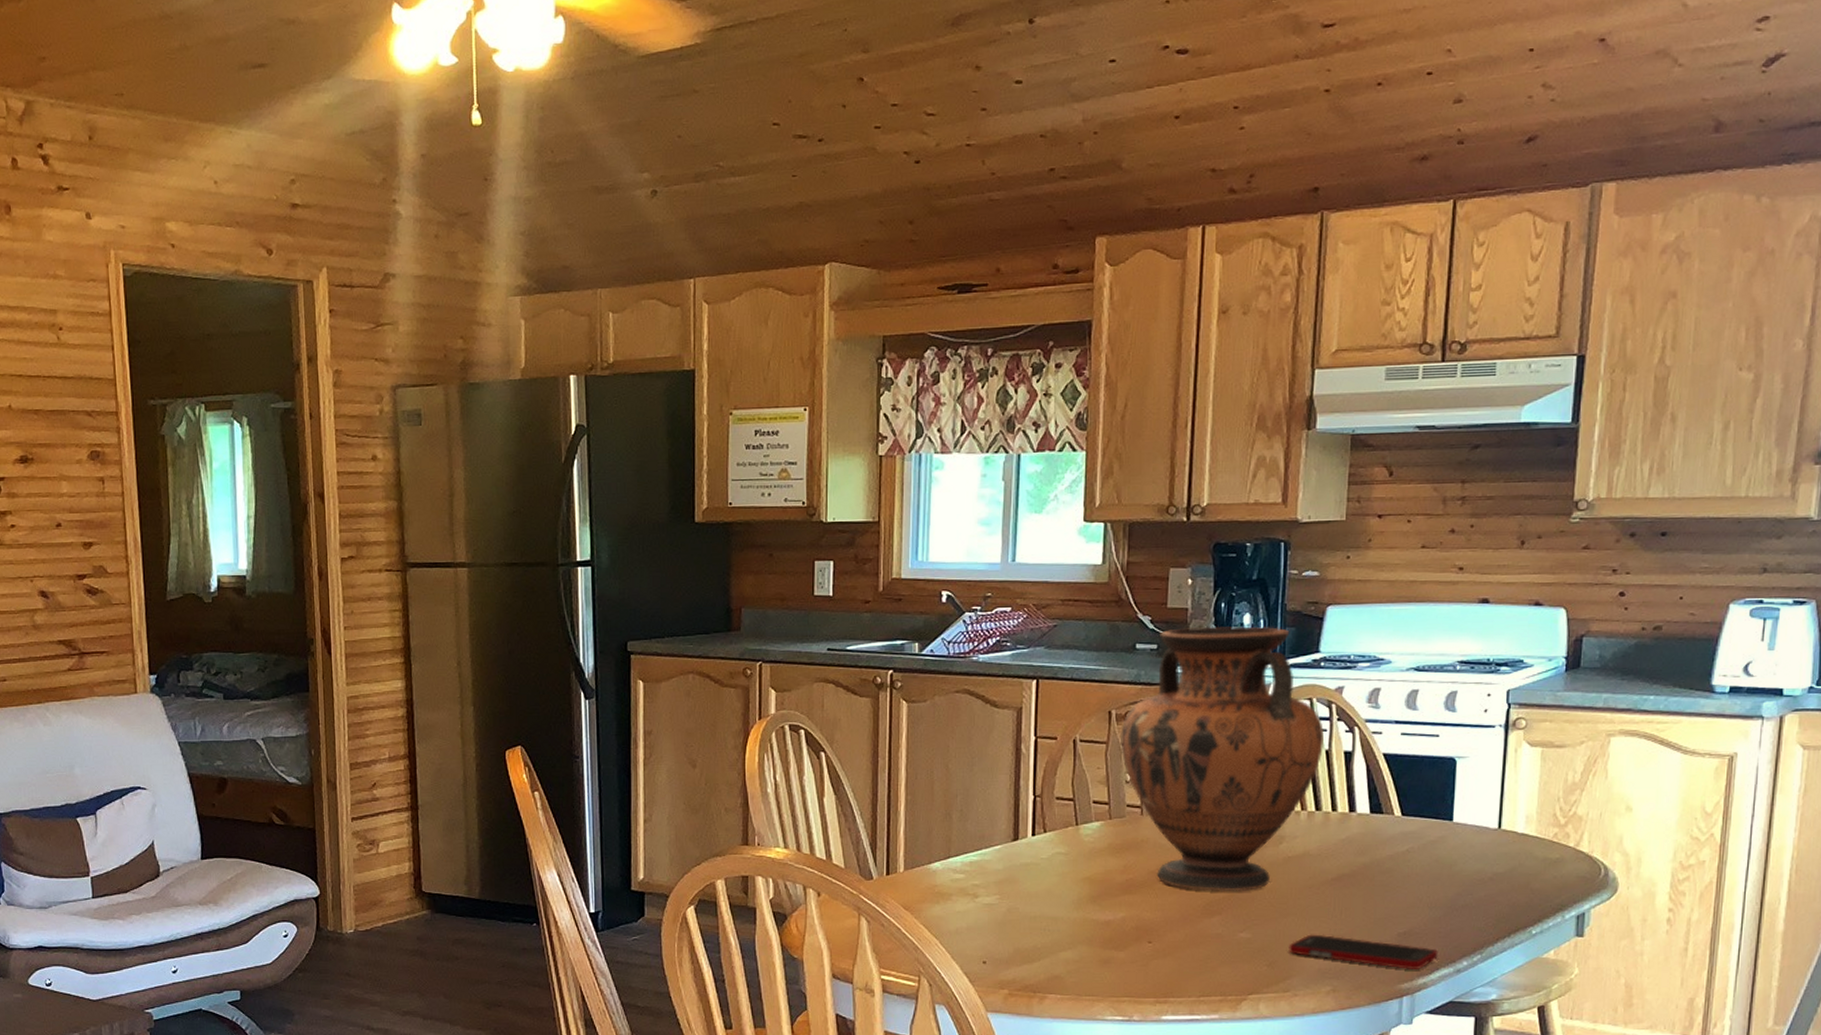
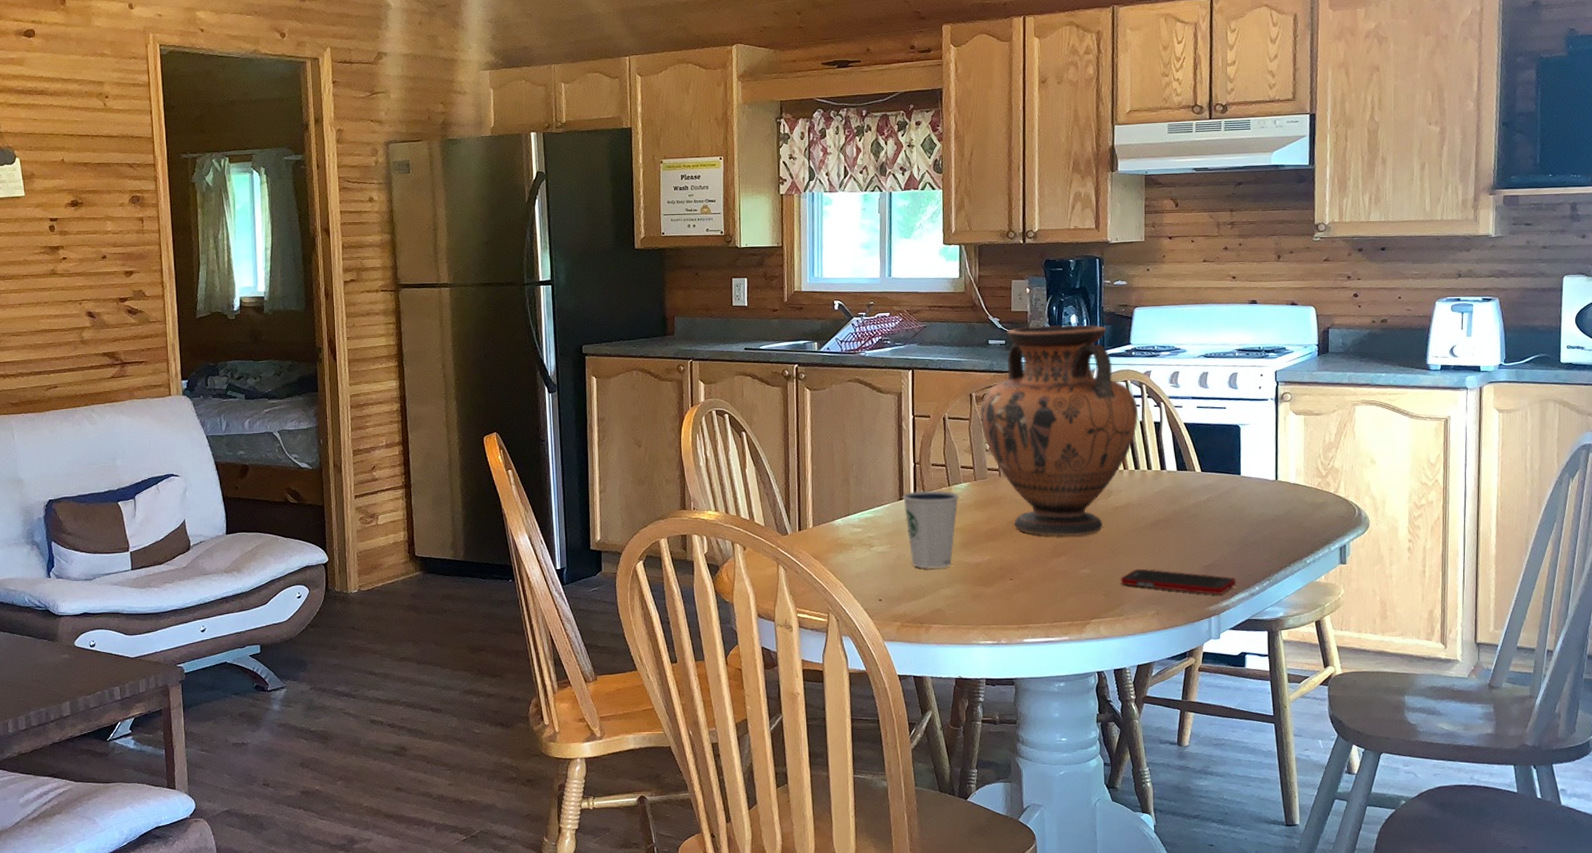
dixie cup: none [1017,829,1089,927] -> present [902,490,959,569]

